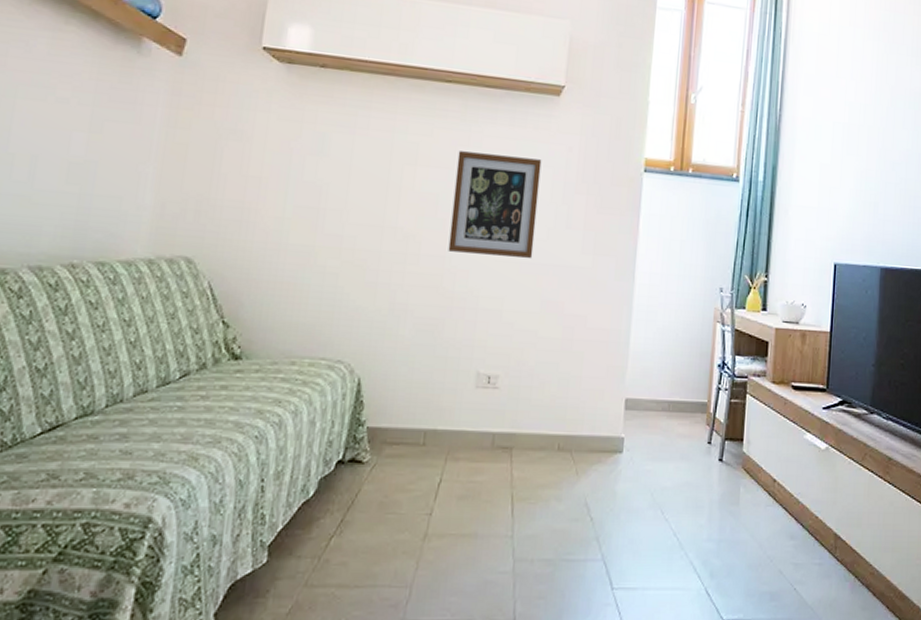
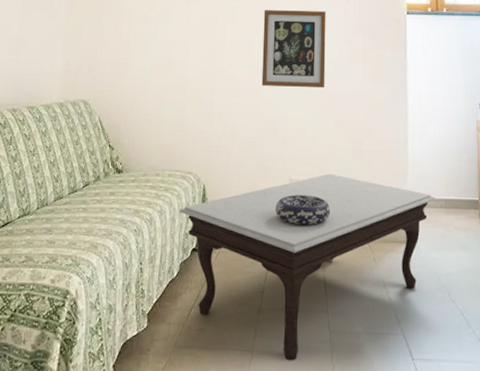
coffee table: none [321,367,658,597] -> present [179,173,436,361]
decorative bowl: none [455,392,527,432] -> present [275,195,331,226]

